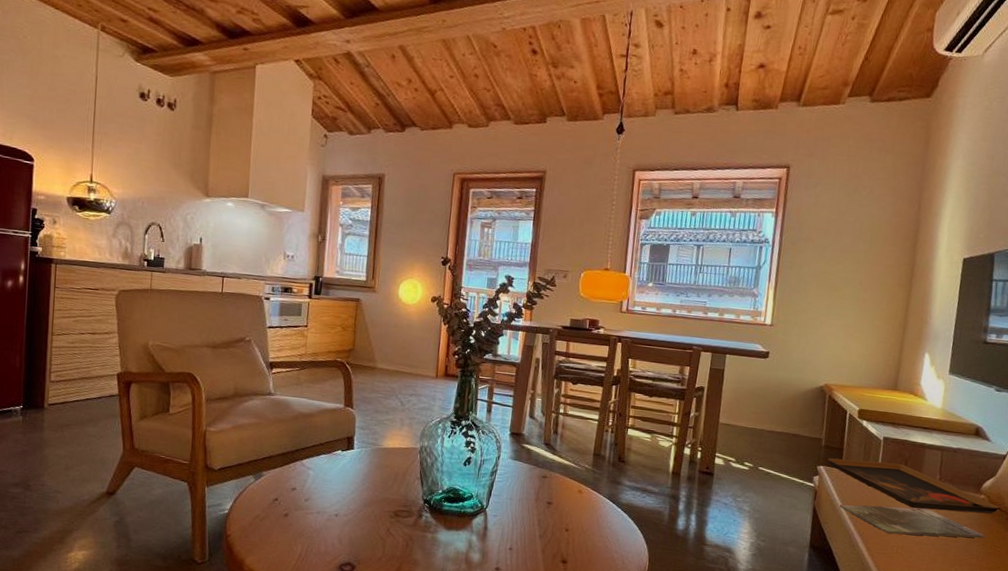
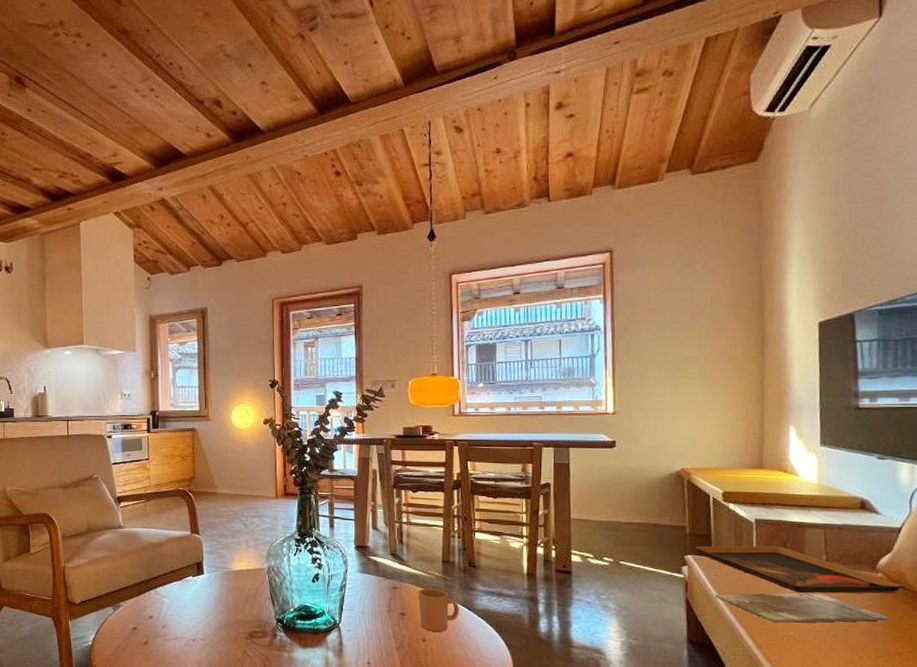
mug: none [565,479,605,523] -> present [418,588,459,633]

